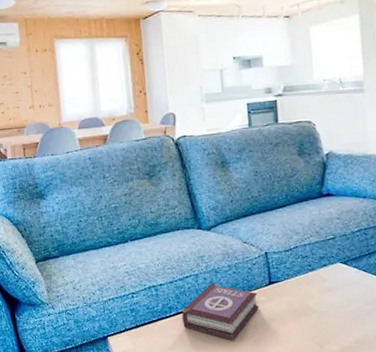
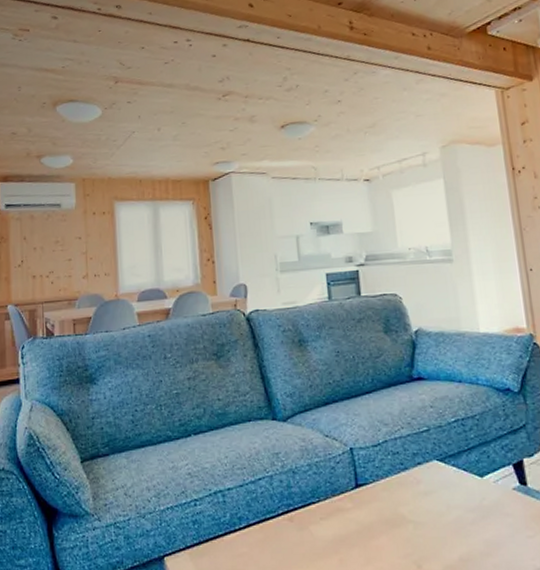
book: present [182,283,259,341] -> none [254,486,345,560]

